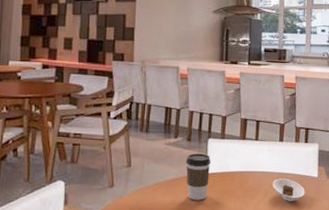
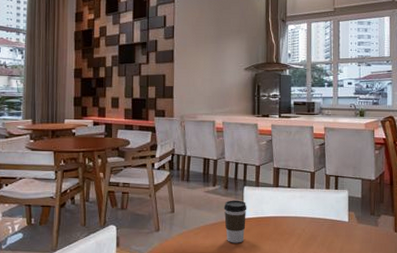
saucer: present [273,178,305,201] -> none [305,223,337,244]

